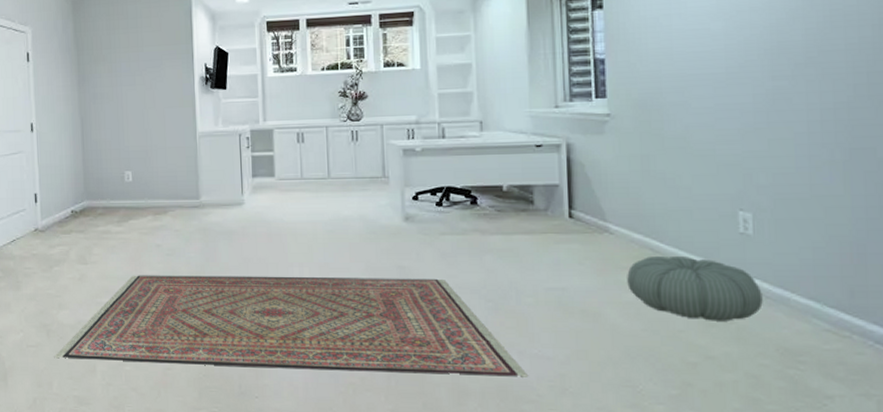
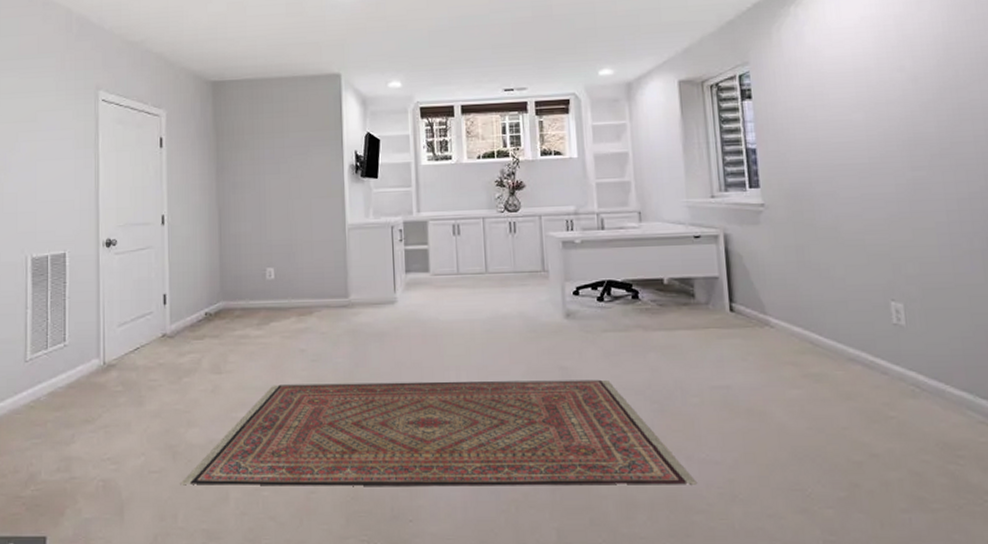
pouf: present [627,255,763,321] -> none [789,348,920,417]

